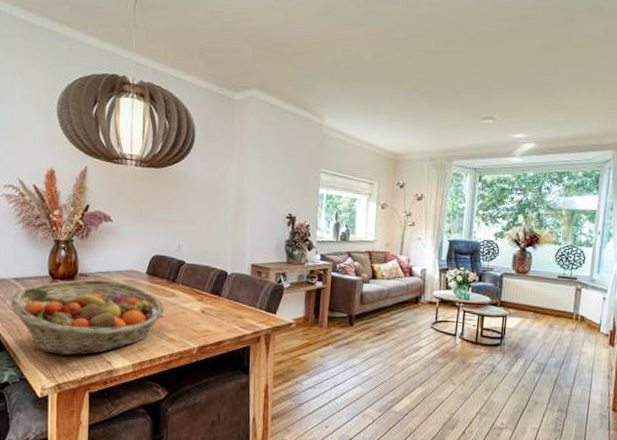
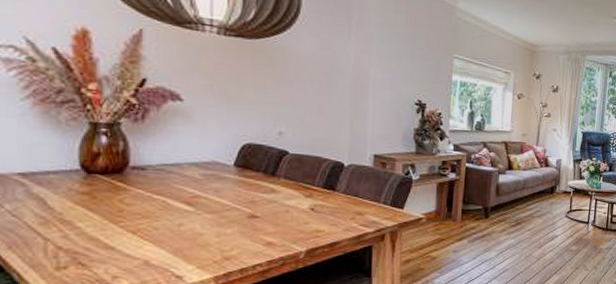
fruit basket: present [10,279,165,356] -> none [12,173,261,272]

